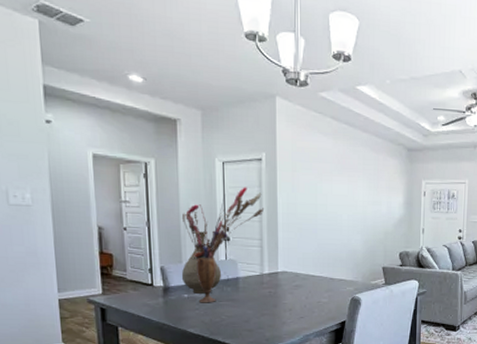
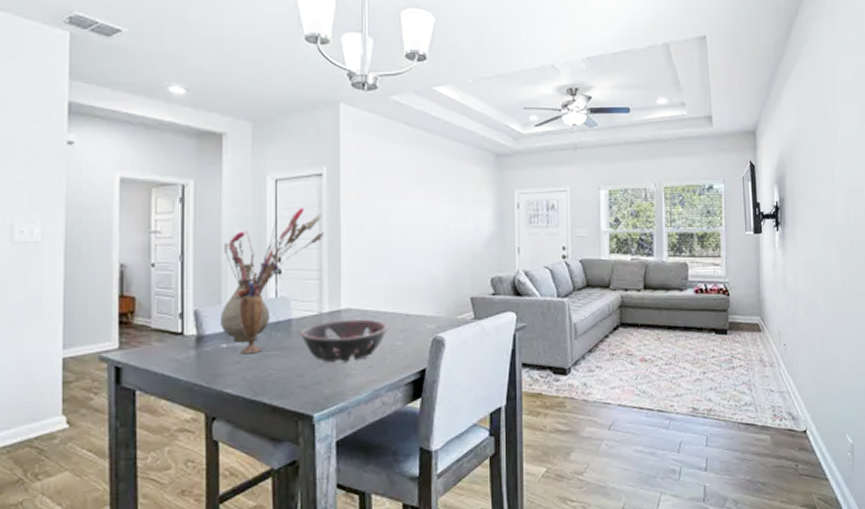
decorative bowl: none [246,280,317,312] -> present [300,319,390,362]

